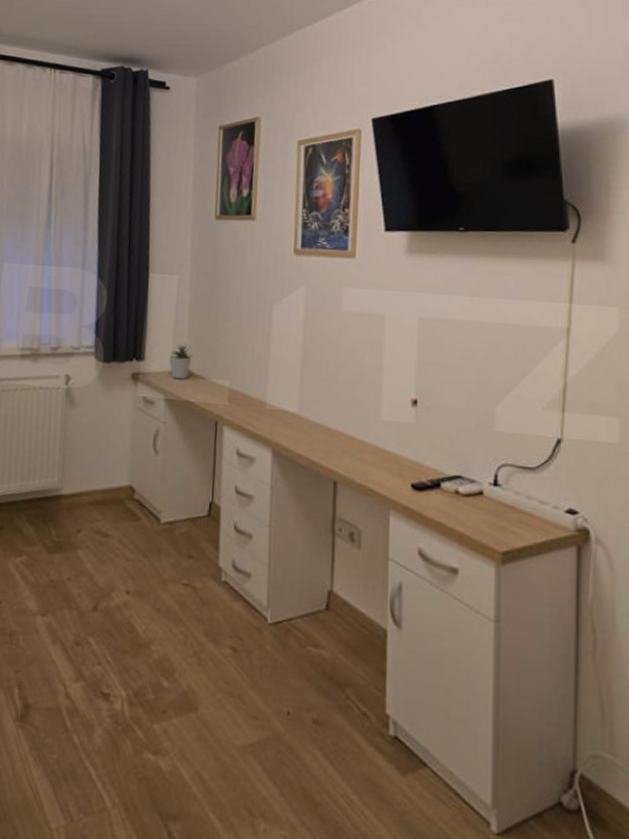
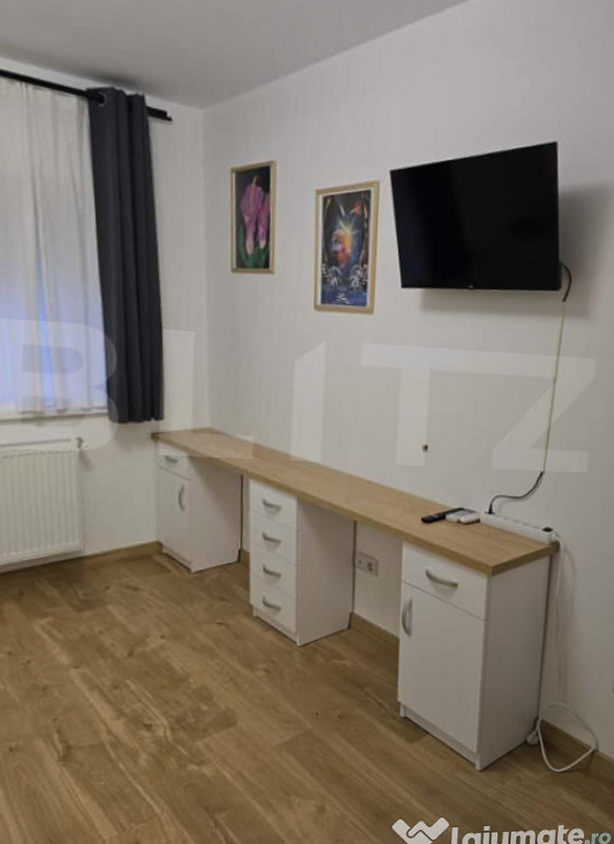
potted plant: present [169,343,194,380] -> none [189,400,216,437]

